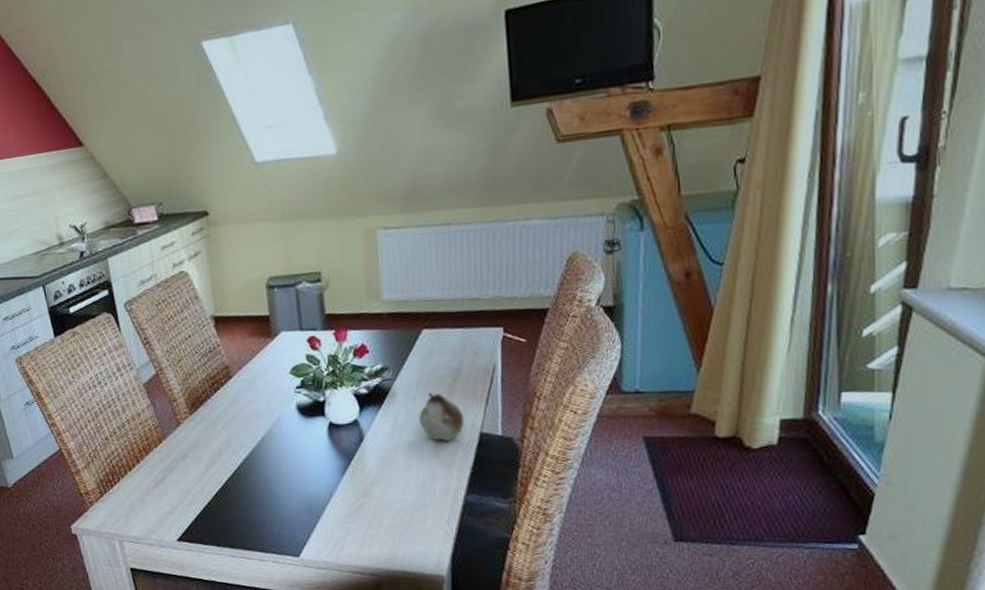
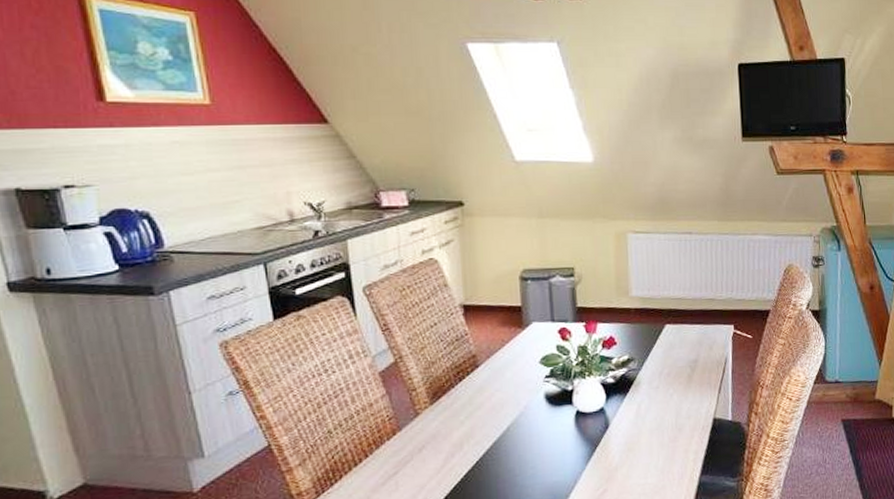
fruit: present [419,393,465,441] -> none [660,382,701,427]

